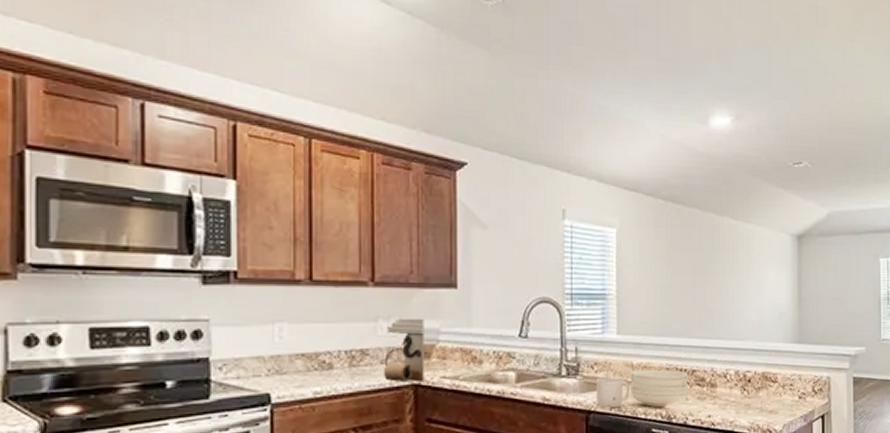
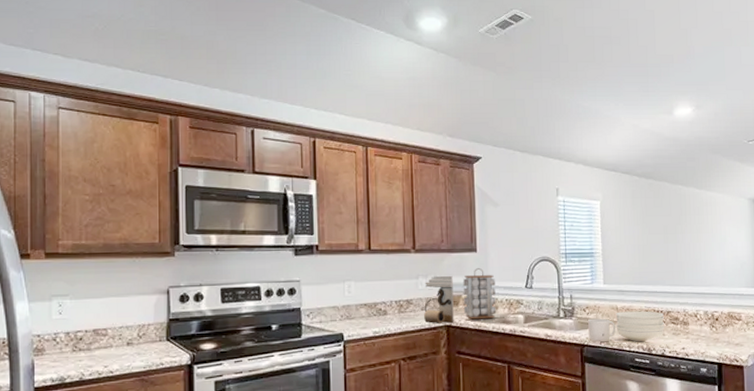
spice rack: none [437,308,480,377] -> present [462,267,496,320]

